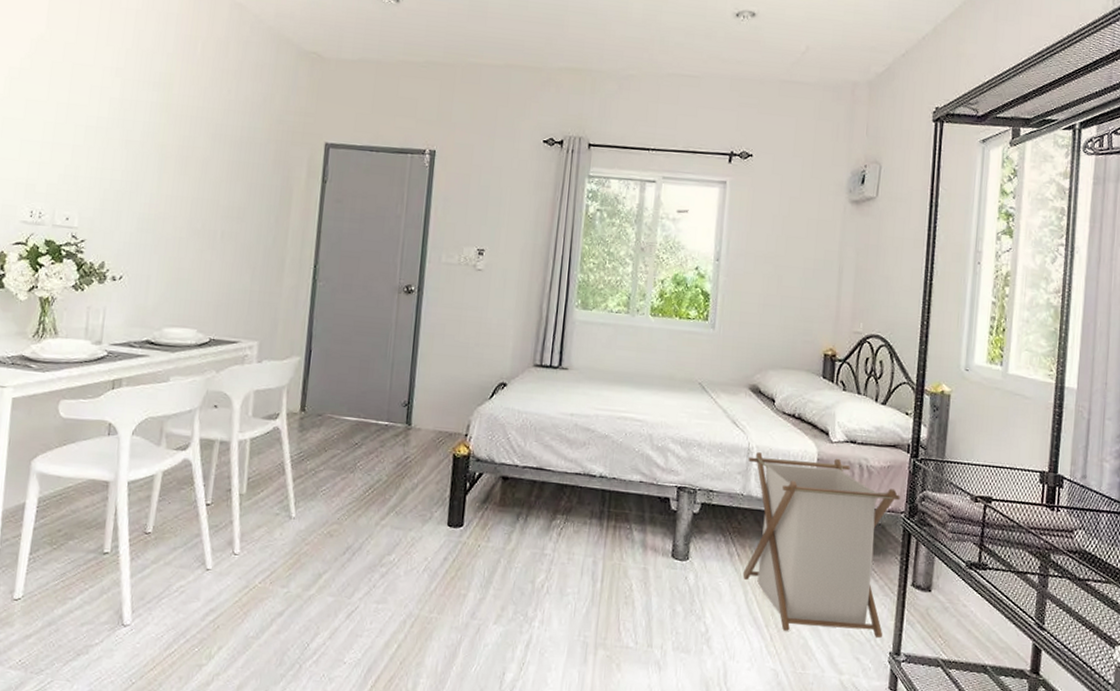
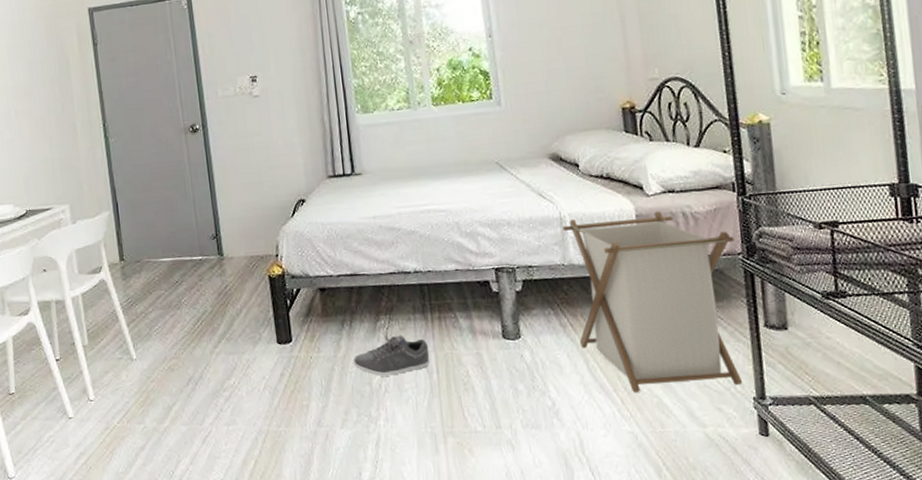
shoe: none [520,535,599,578] -> present [352,334,430,377]

